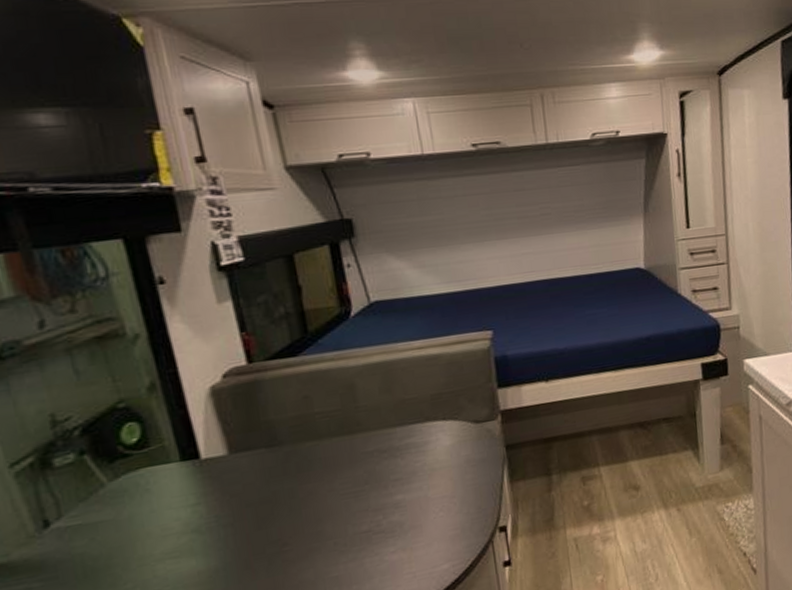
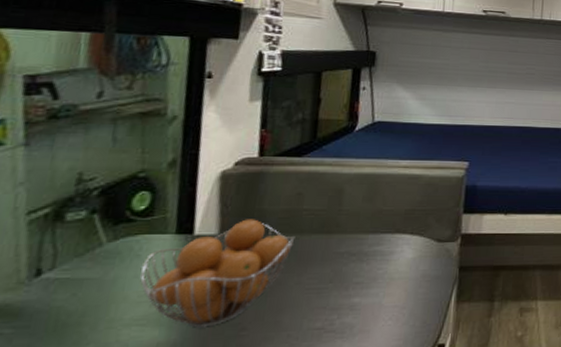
fruit basket: none [155,432,315,552] -> present [140,219,295,328]

